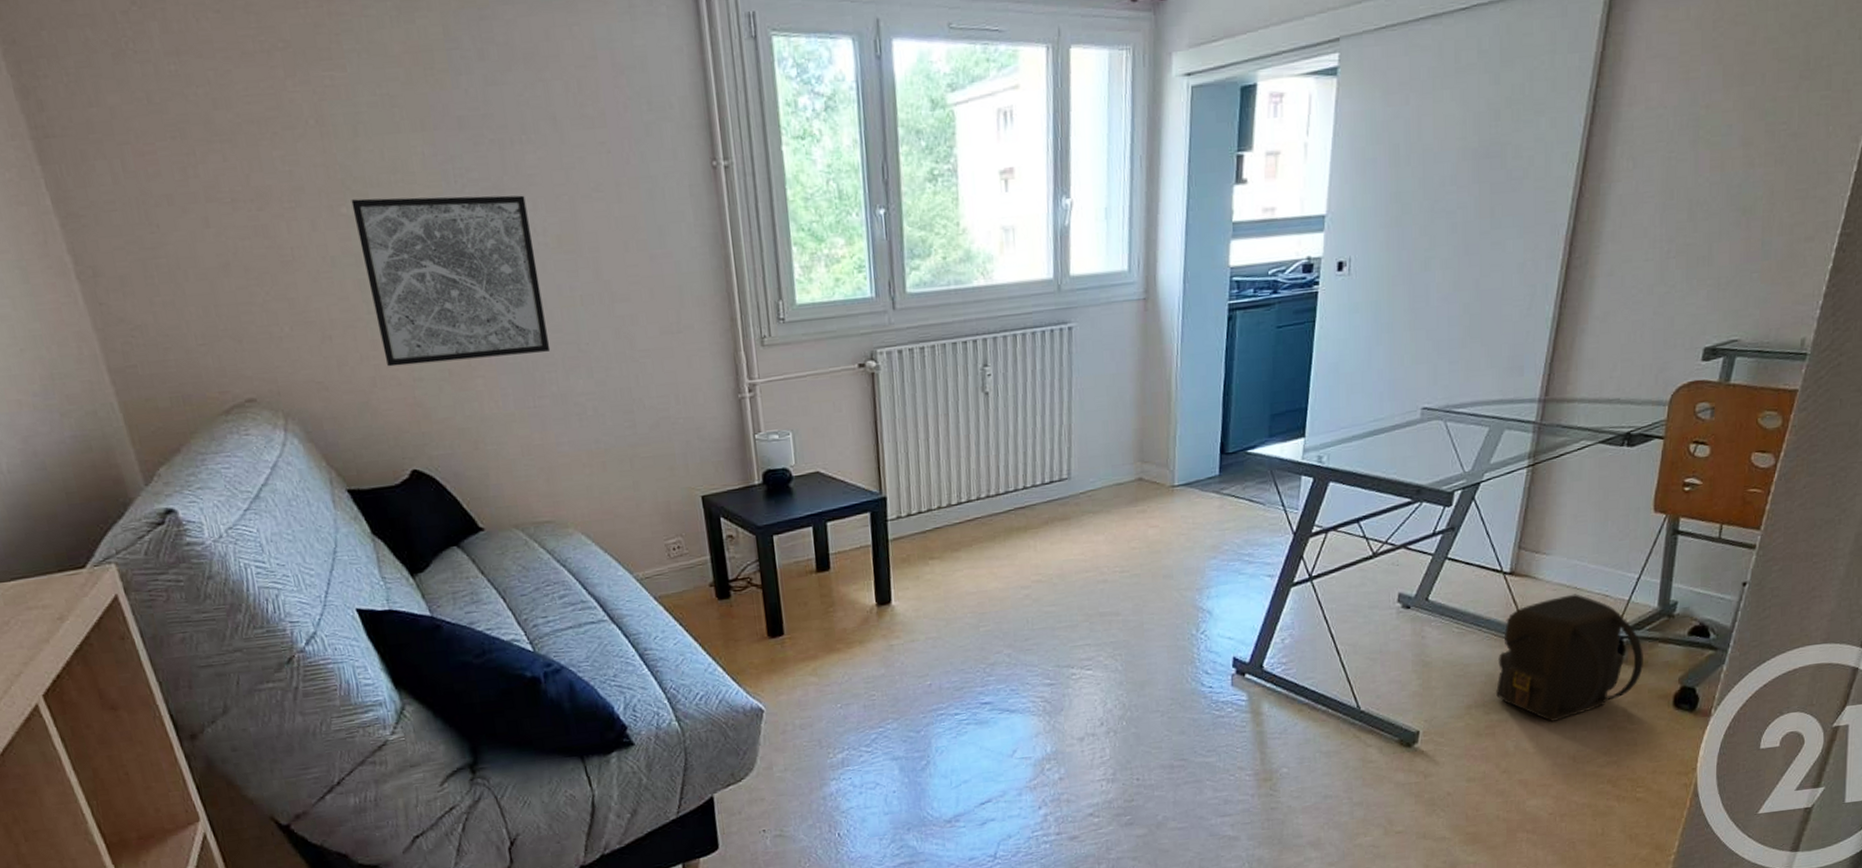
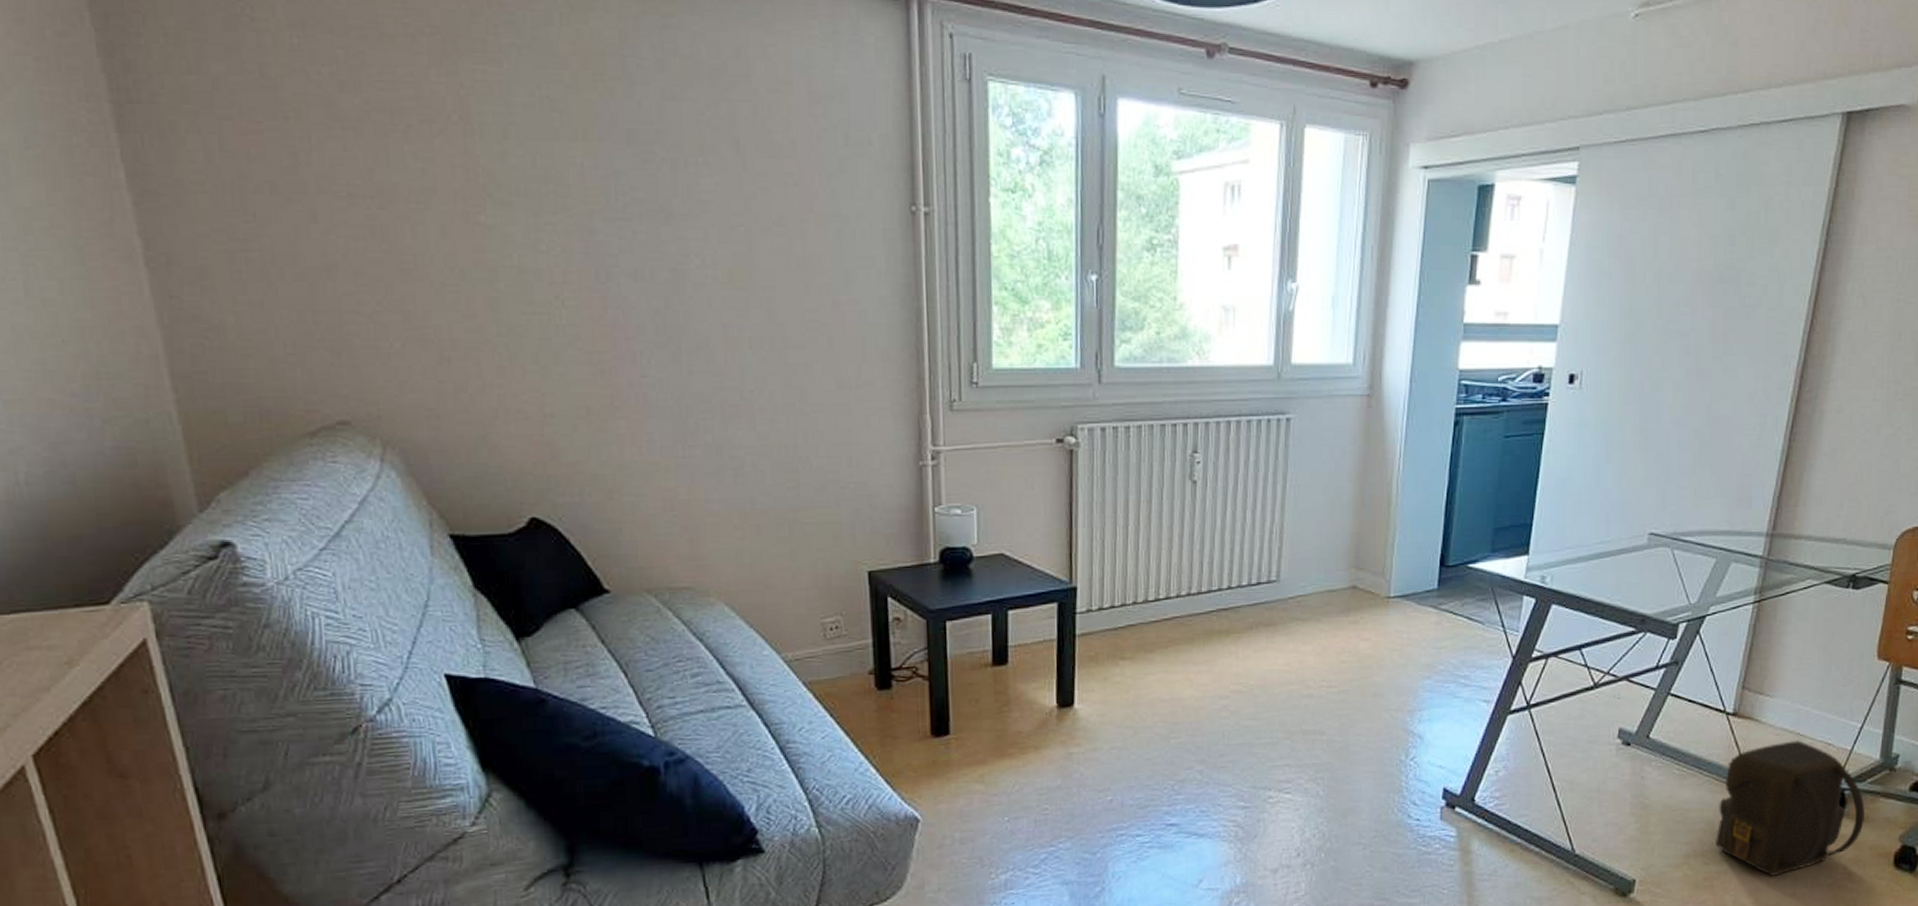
wall art: present [351,195,551,367] -> none [491,208,709,398]

